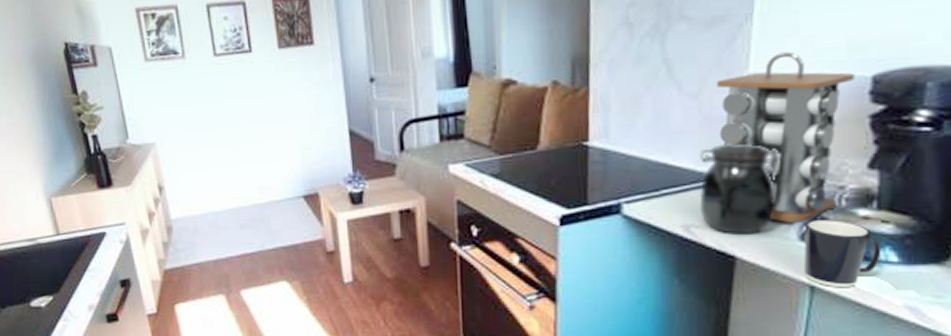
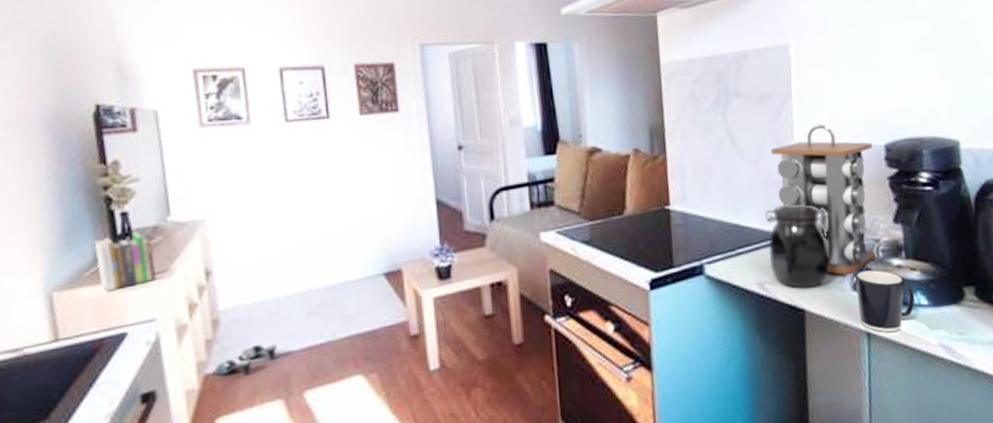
books: none [75,151,123,199] -> present [94,231,157,292]
slippers: none [170,249,217,273] -> present [213,344,277,376]

